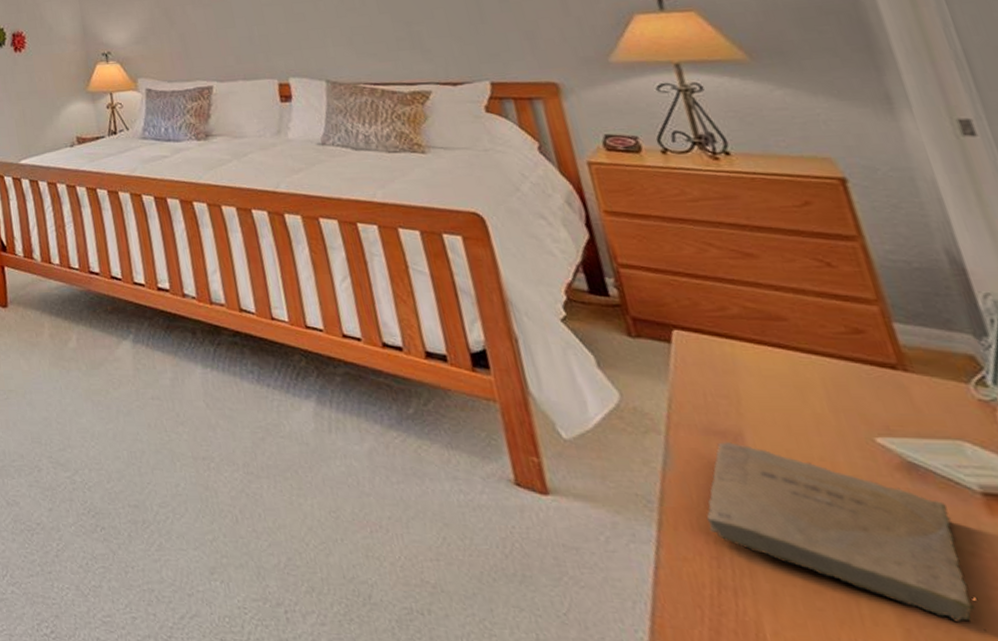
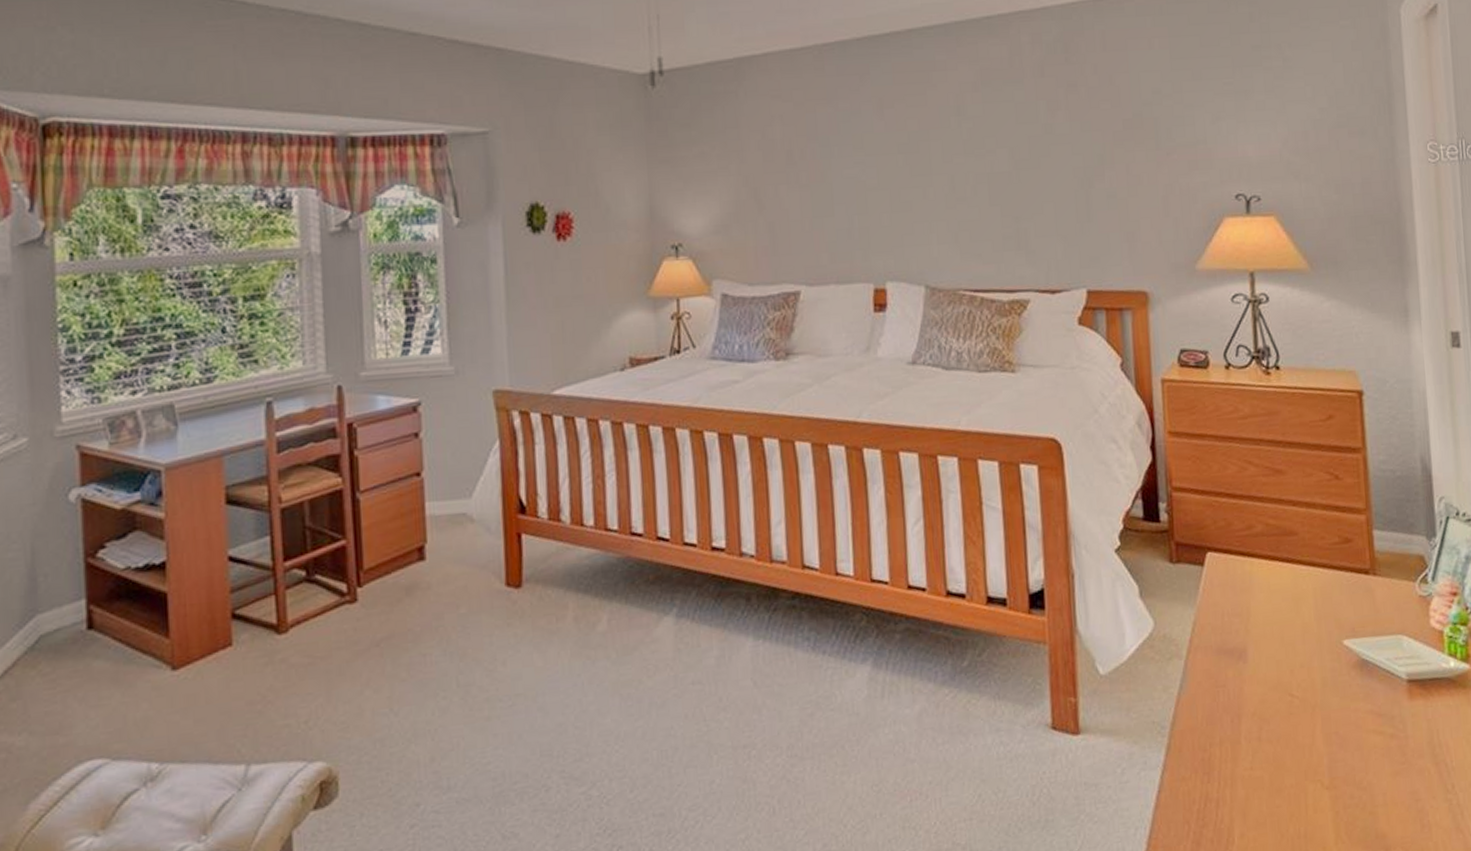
book: present [706,442,987,632] -> none [1206,659,1389,803]

